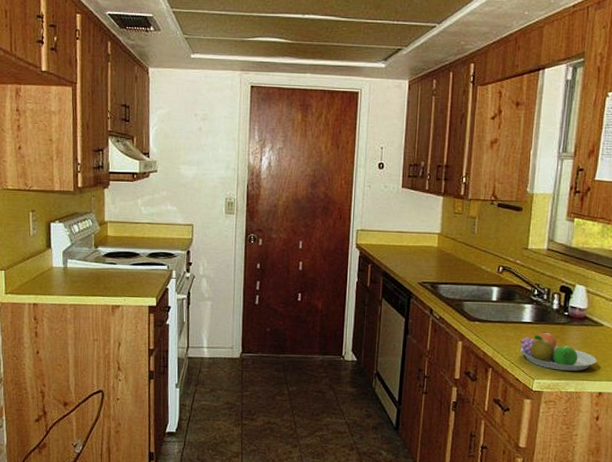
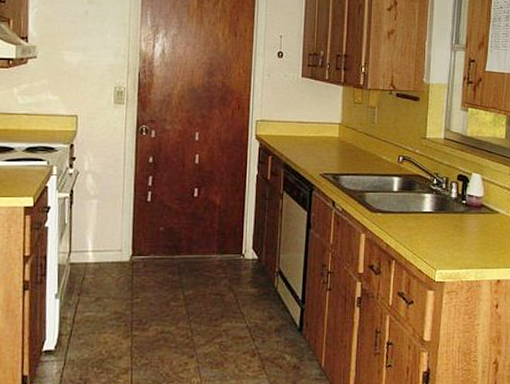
fruit bowl: present [520,332,597,371] -> none [421,221,494,259]

